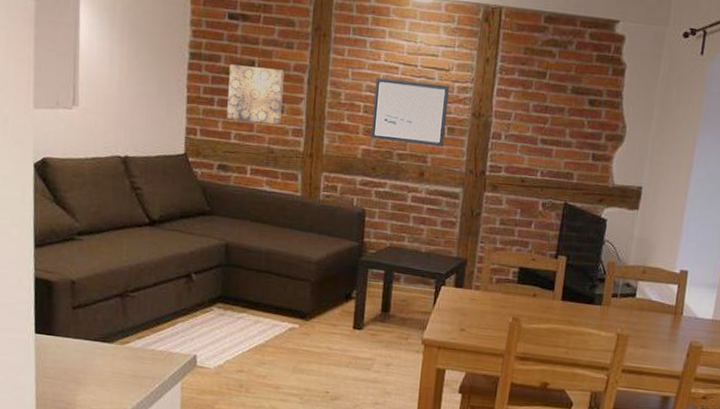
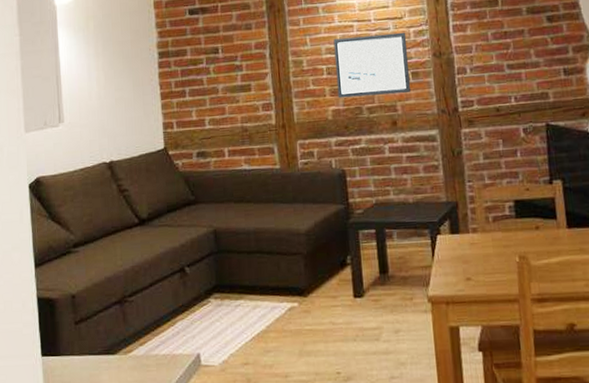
wall art: present [227,64,285,125] -> none [196,50,250,106]

